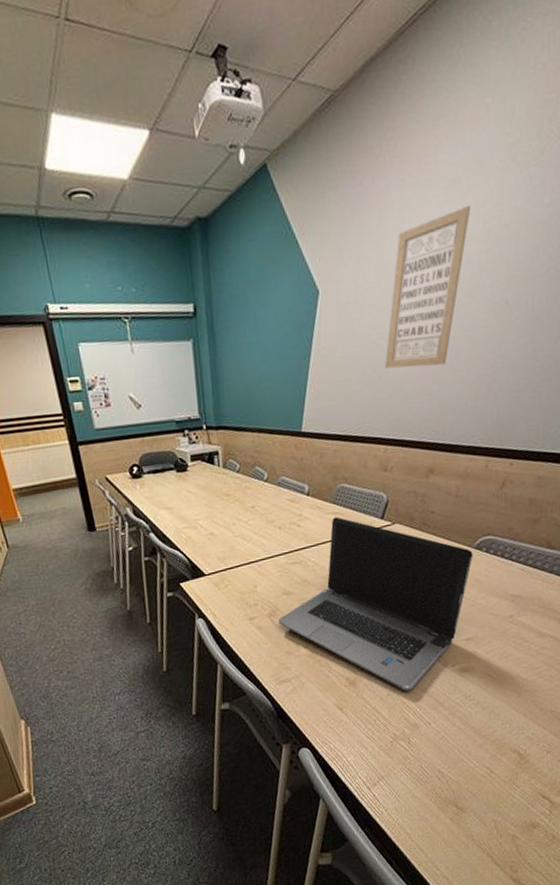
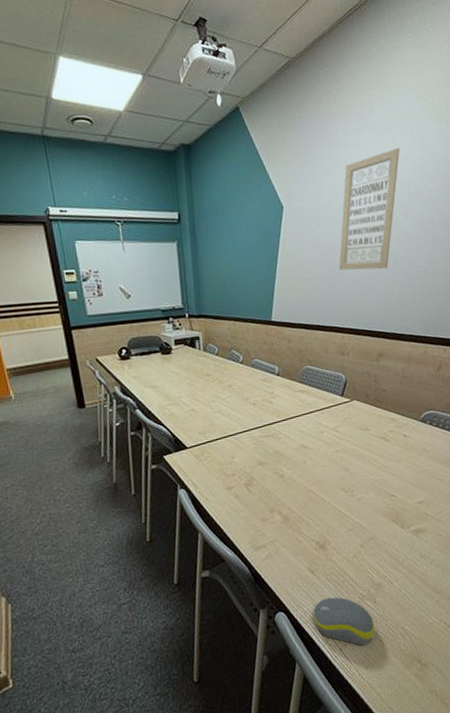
laptop computer: present [278,516,473,691] -> none [253,394,420,553]
computer mouse: none [339,735,408,786] -> present [313,597,375,646]

